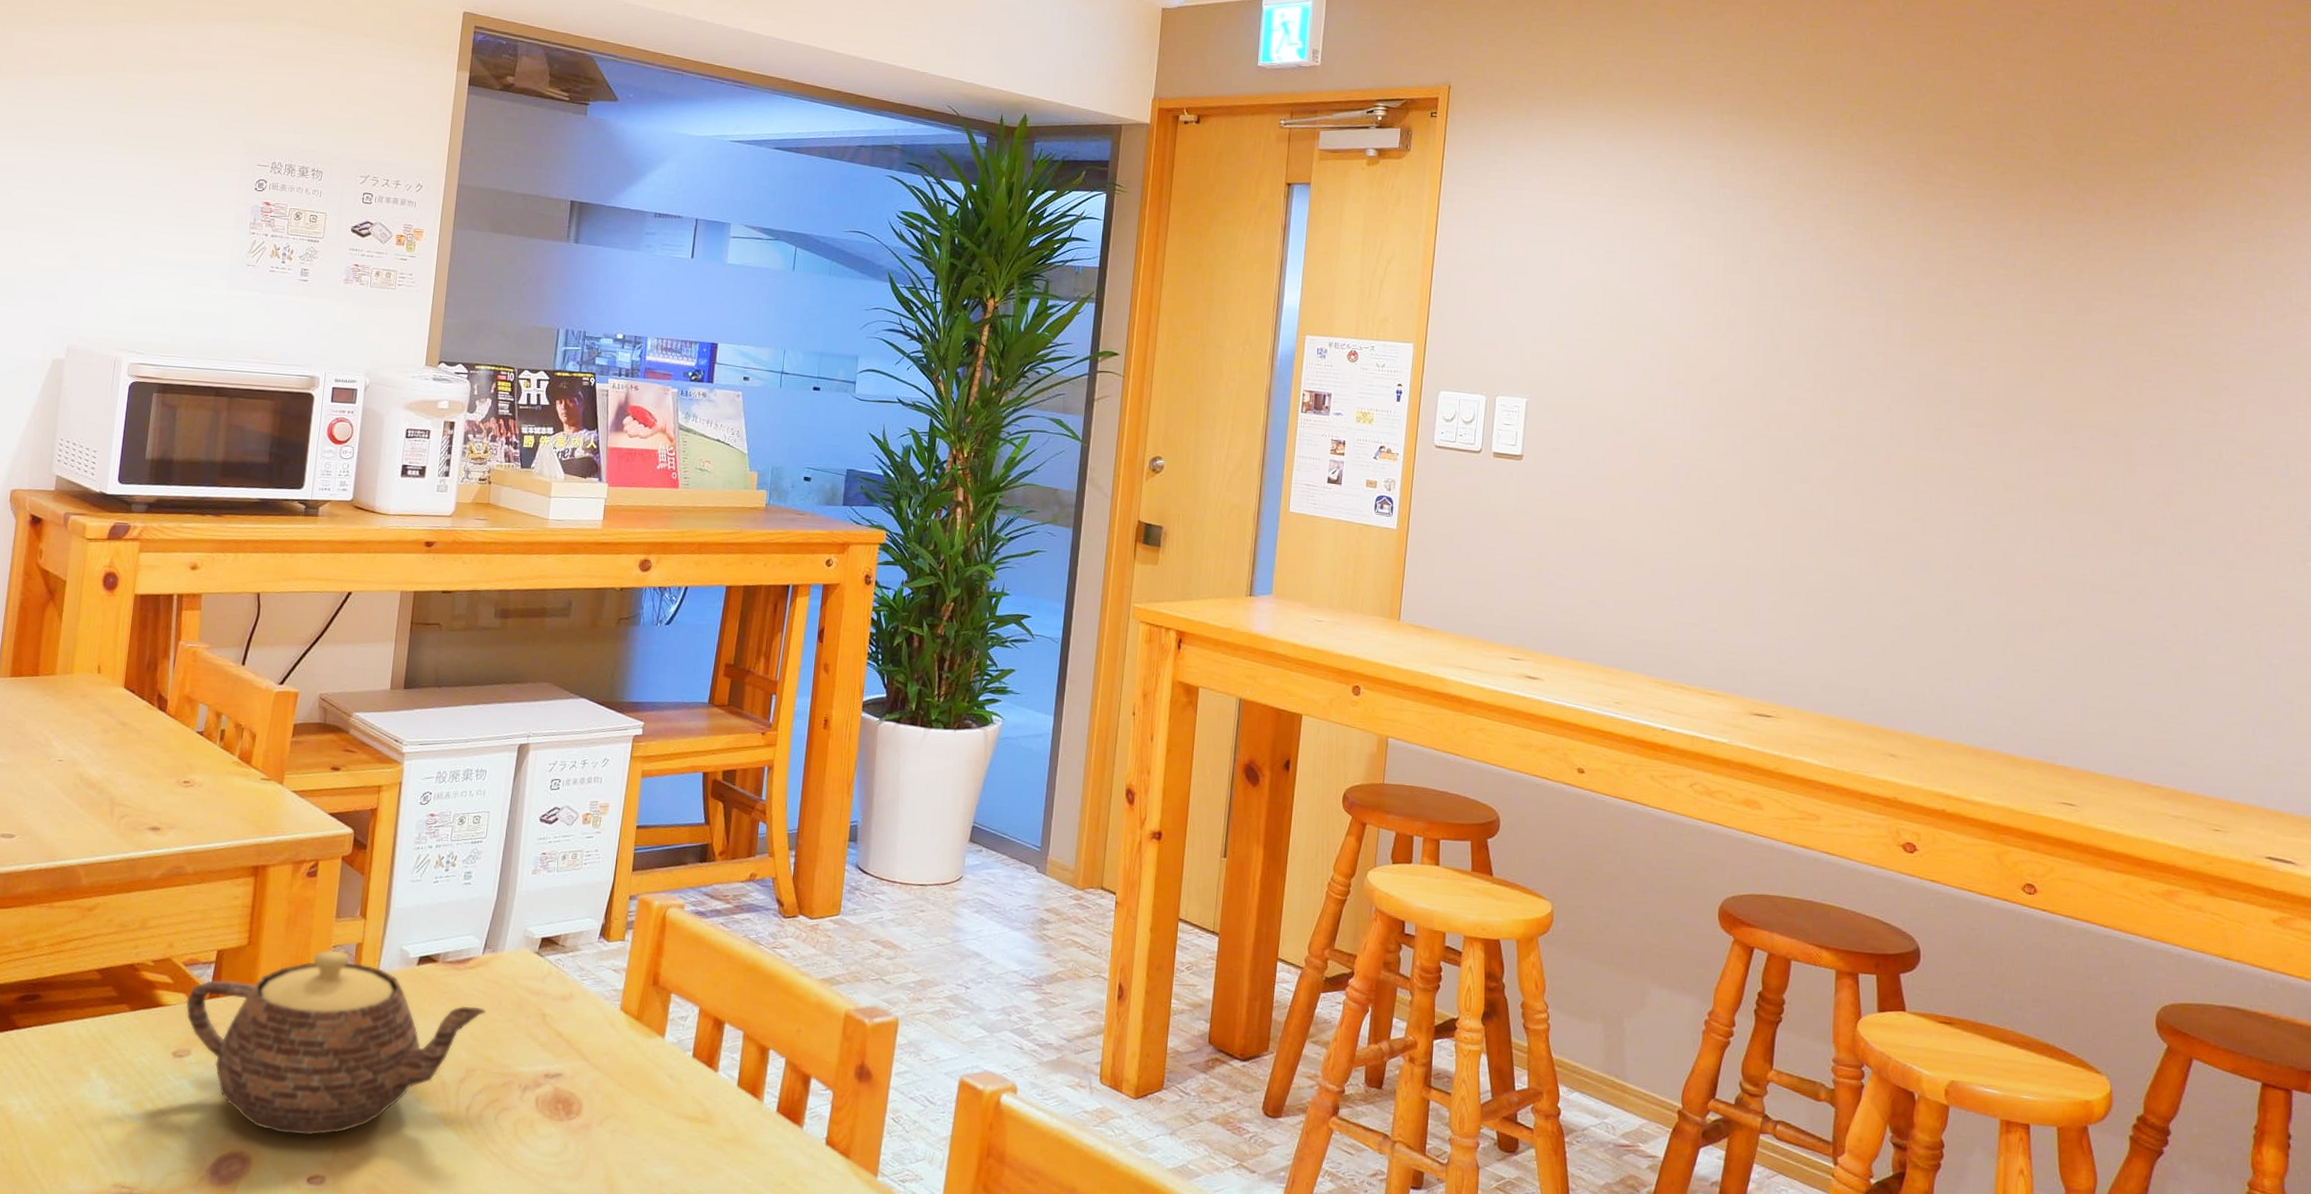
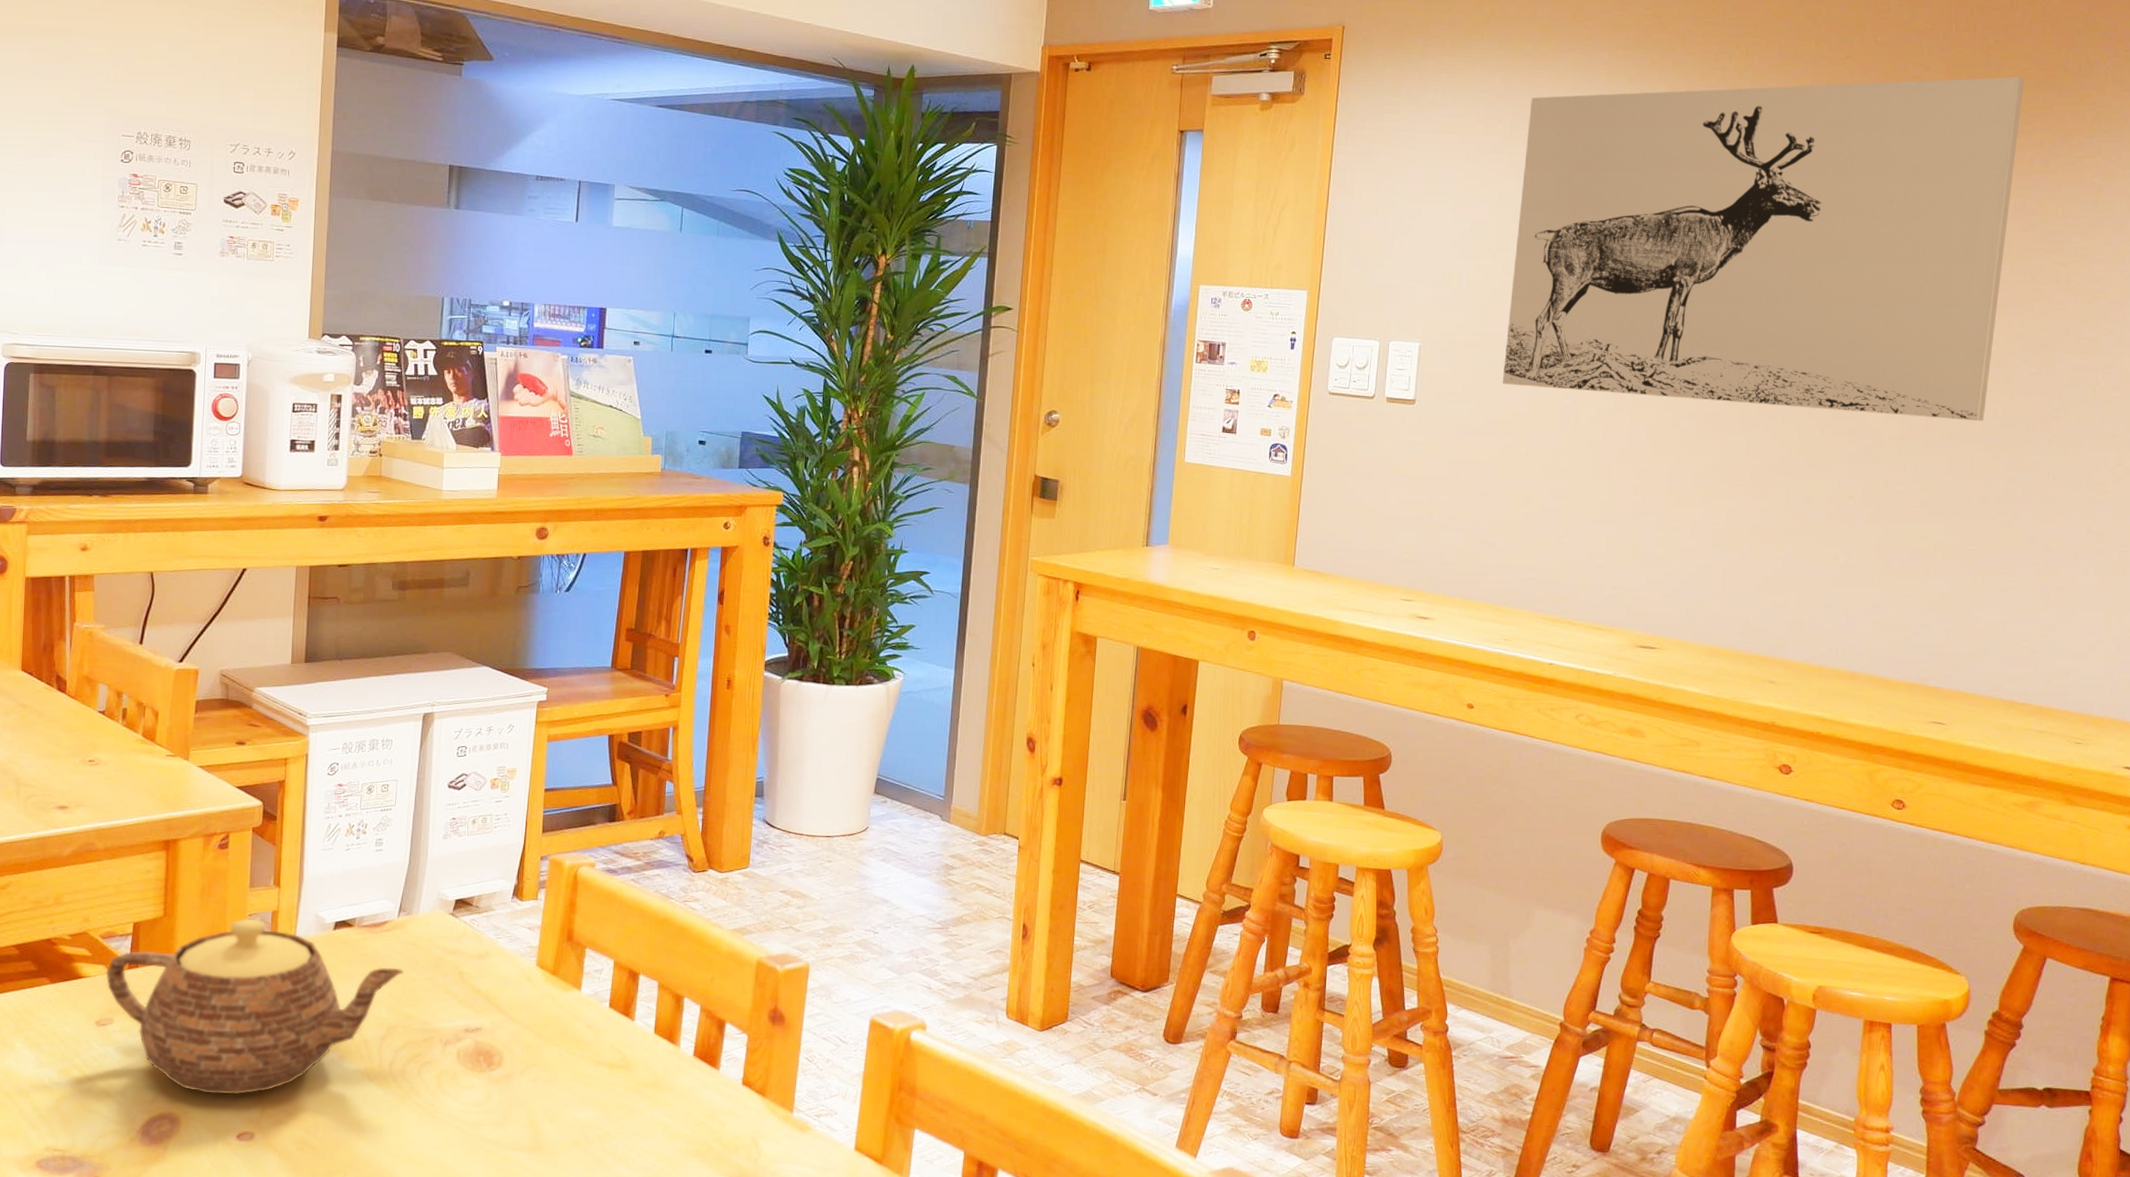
wall art: none [1610,149,2133,493] -> present [1502,76,2025,422]

